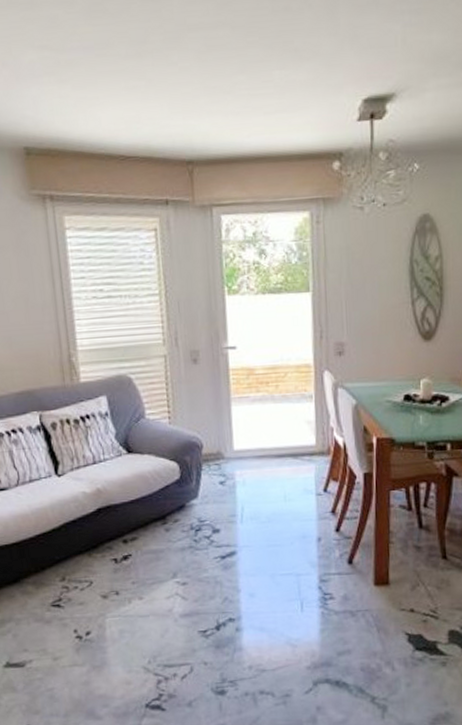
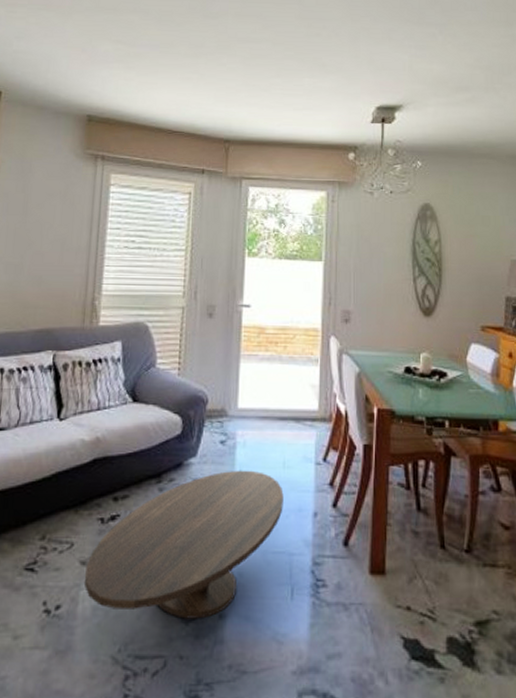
coffee table: none [107,505,288,634] -> present [85,470,284,619]

